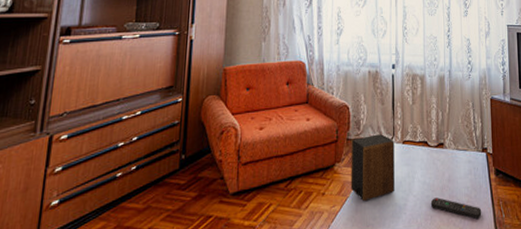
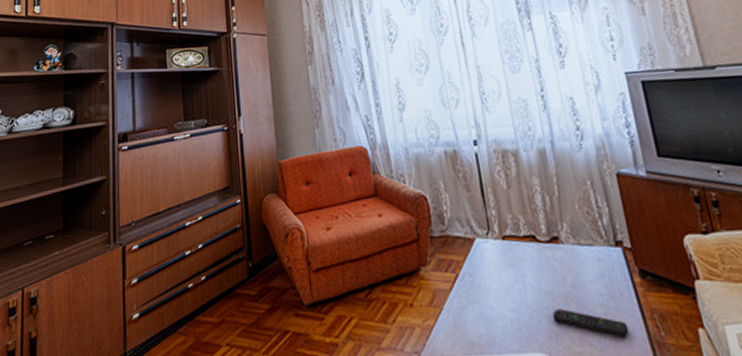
speaker: present [350,134,394,202] -> none [435,229,501,315]

